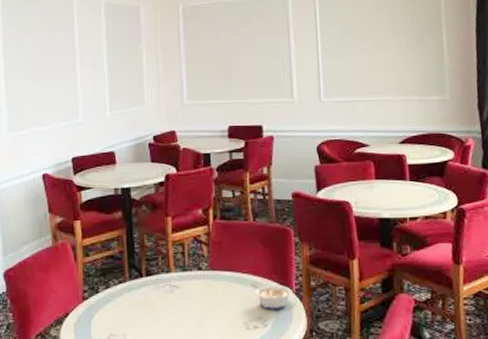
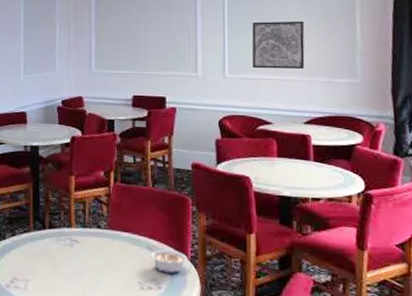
wall art: none [345,40,397,91] -> present [252,21,305,70]

